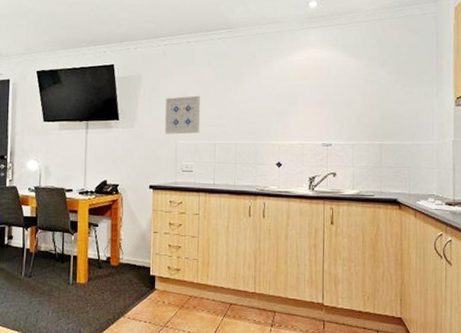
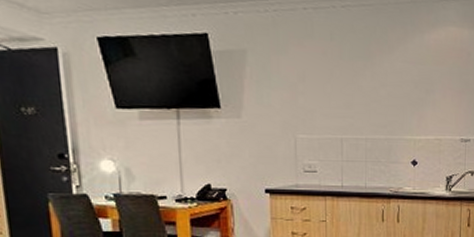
wall art: present [164,95,201,134] -> none [278,78,324,127]

